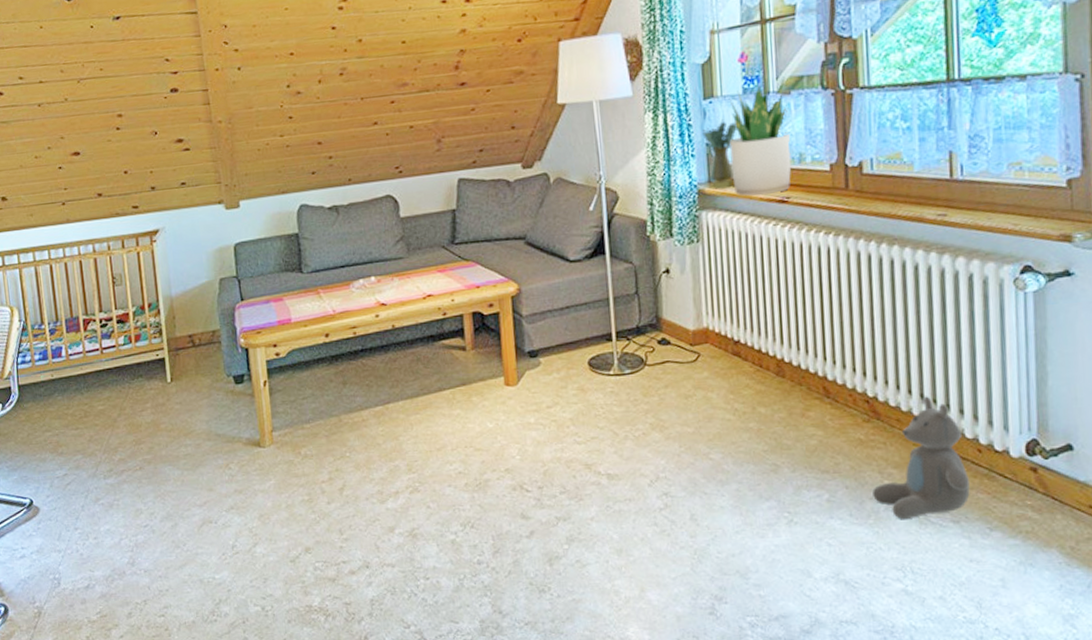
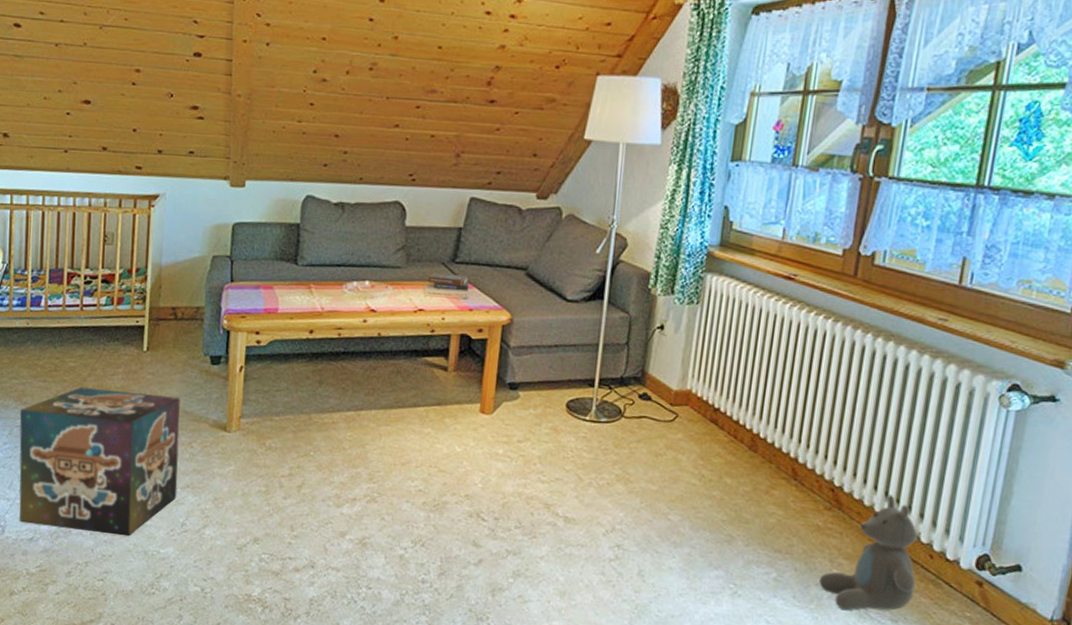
toy box: none [57,422,223,571] -> present [19,386,180,536]
books: none [428,254,474,282] -> present [423,272,470,300]
vase: present [702,119,737,189] -> none [722,185,759,255]
planter: present [729,76,792,196] -> none [744,151,816,269]

